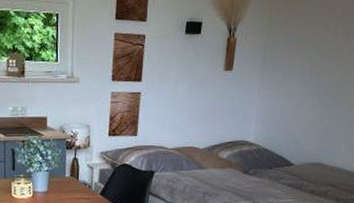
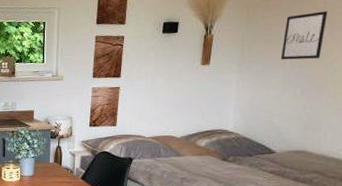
wall art: none [300,18,345,69] -> present [280,10,328,60]

